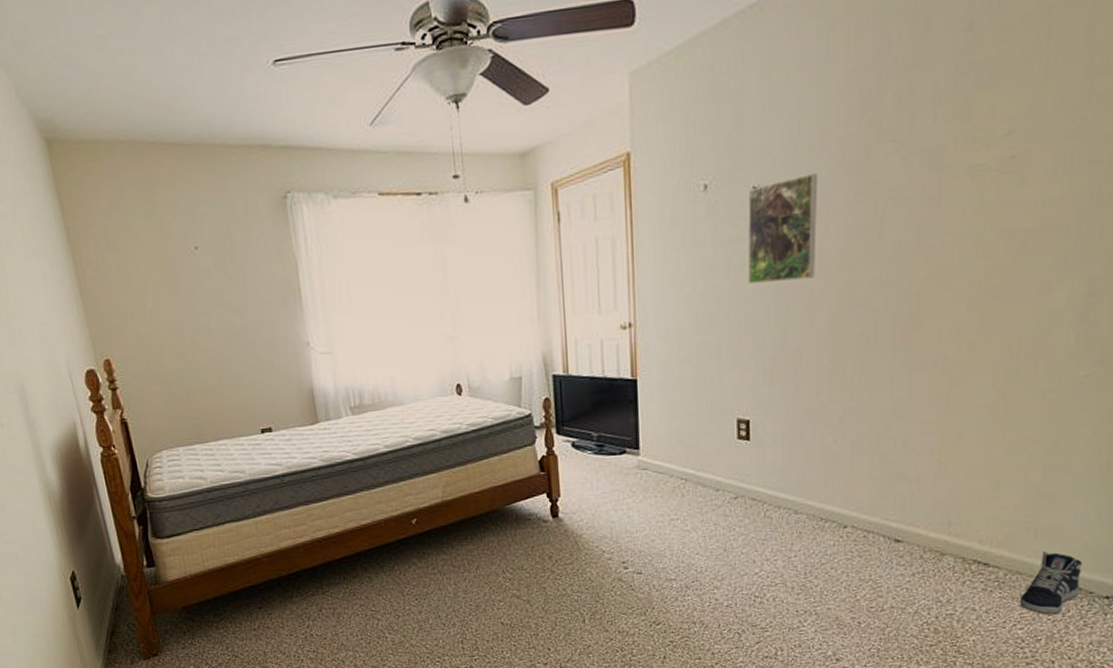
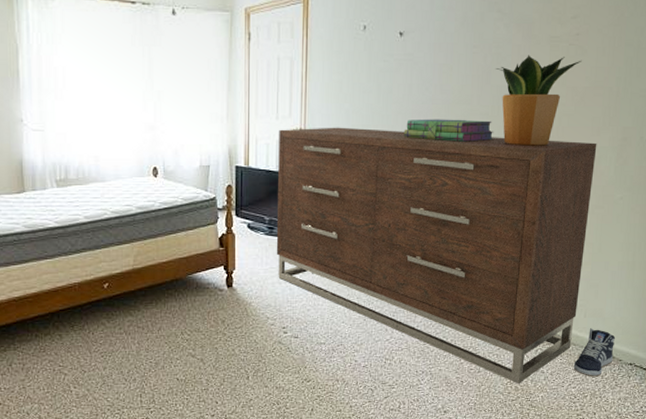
dresser: none [603,303,1048,626] -> present [276,127,597,385]
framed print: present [747,173,817,284] -> none [392,28,446,107]
stack of books: none [765,288,892,322] -> present [403,119,494,142]
potted plant: none [890,191,1021,319] -> present [495,55,582,146]

